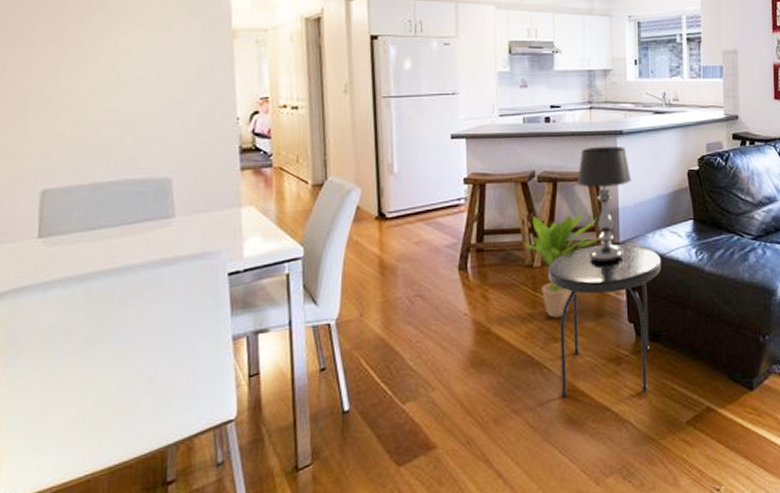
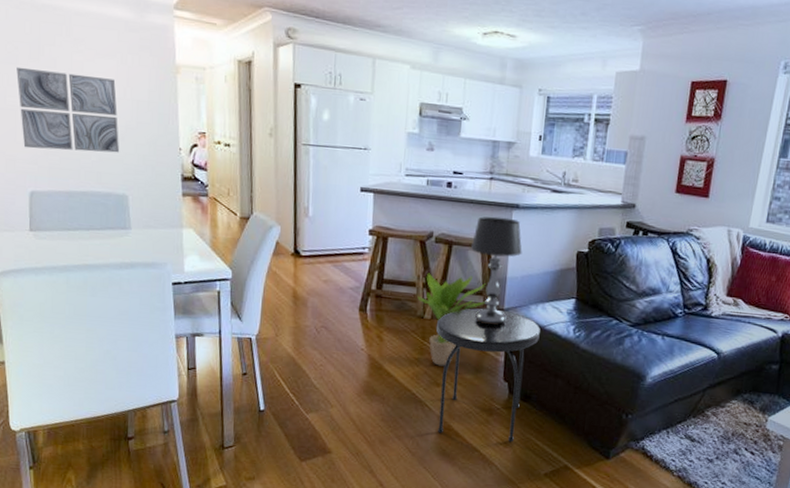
wall art: none [30,50,162,140] -> present [16,66,120,153]

